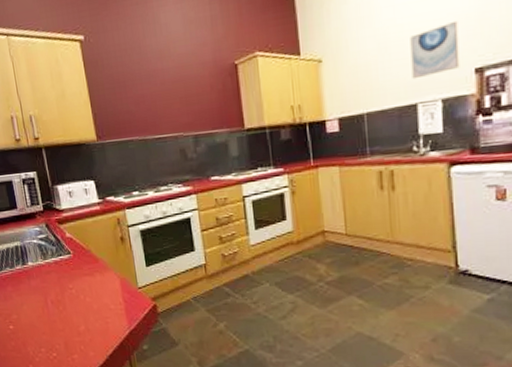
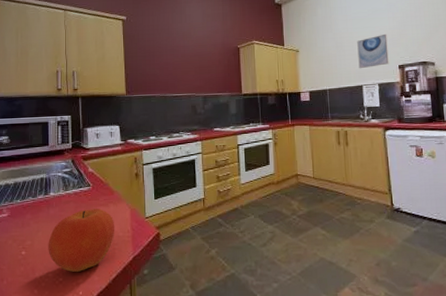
fruit: none [35,279,106,347] -> present [48,208,115,272]

